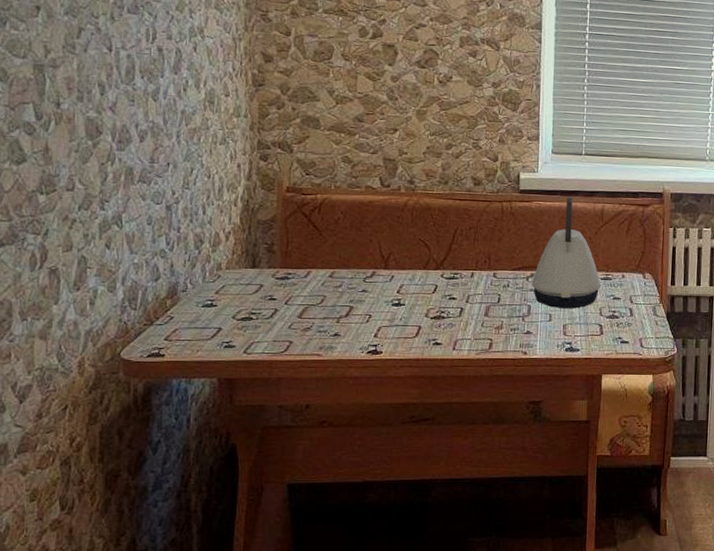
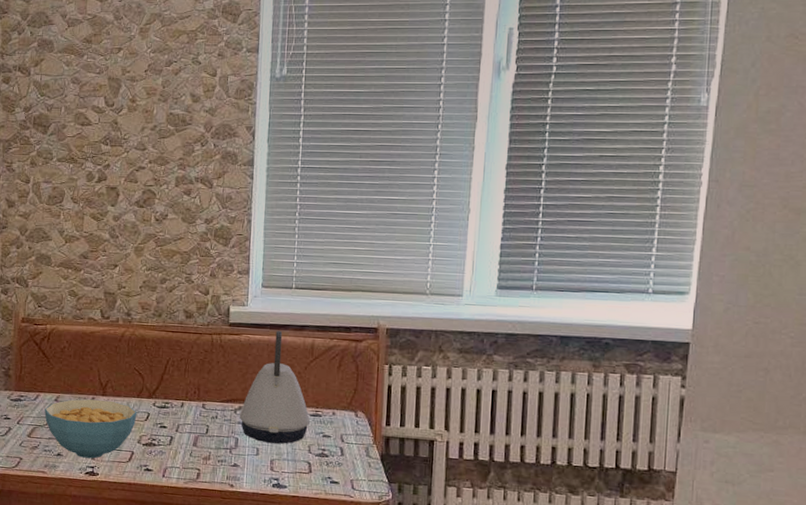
cereal bowl: none [317,273,424,337] -> present [44,399,137,459]

